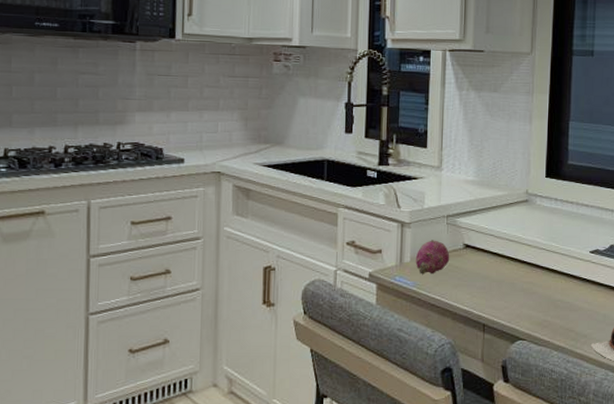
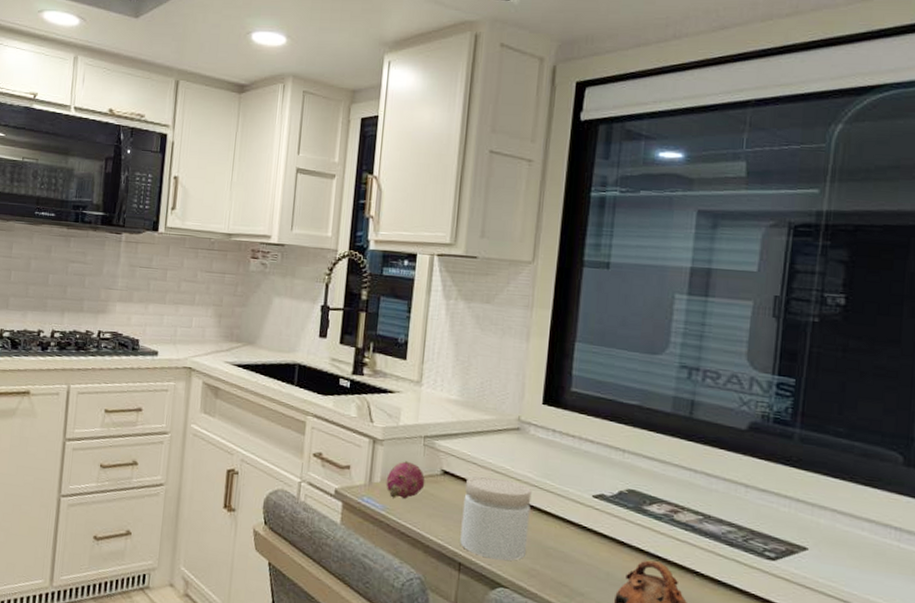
jar: none [483,245,541,317] -> present [460,476,532,561]

